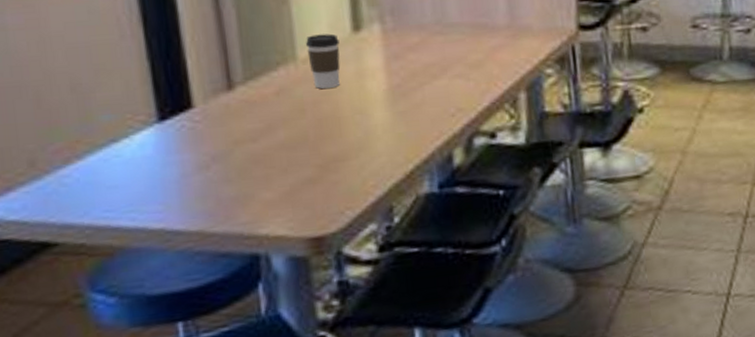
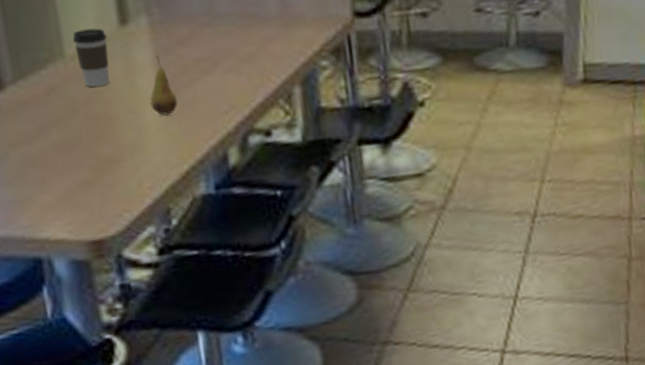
fruit: none [378,60,406,117] -> present [150,55,178,116]

